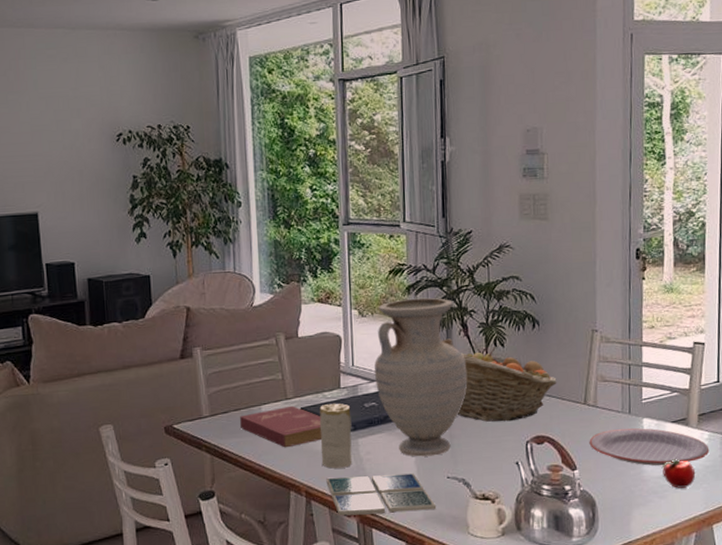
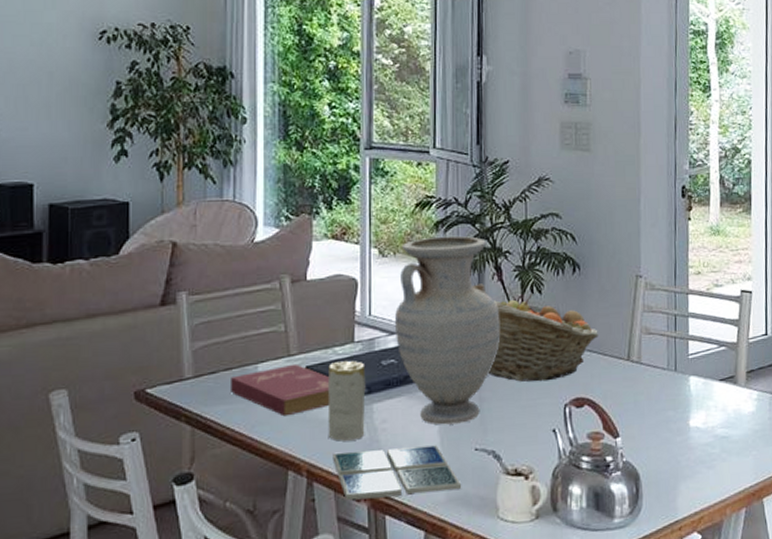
plate: present [589,428,710,466] -> none [632,387,759,431]
apple: present [661,458,696,488] -> none [709,421,745,457]

